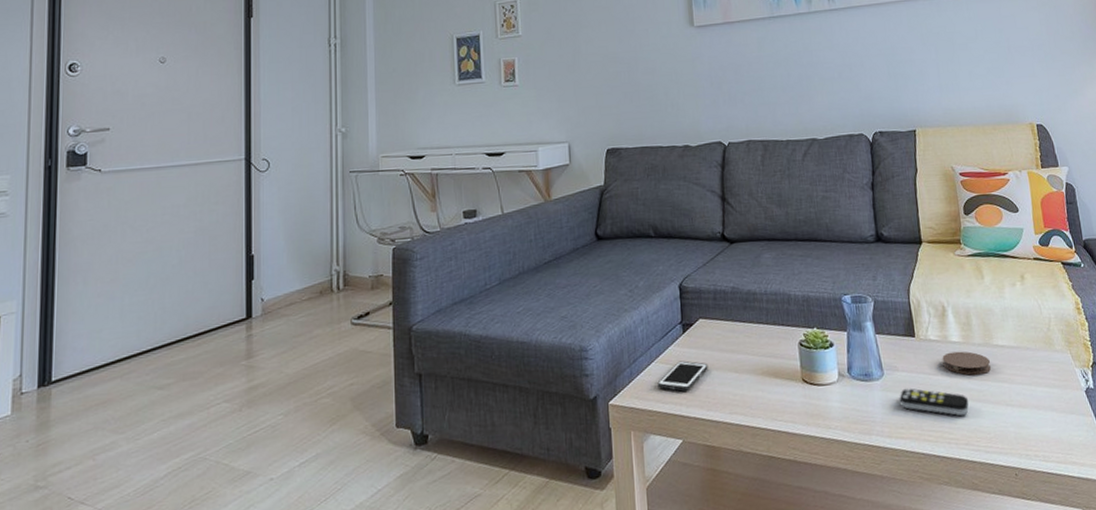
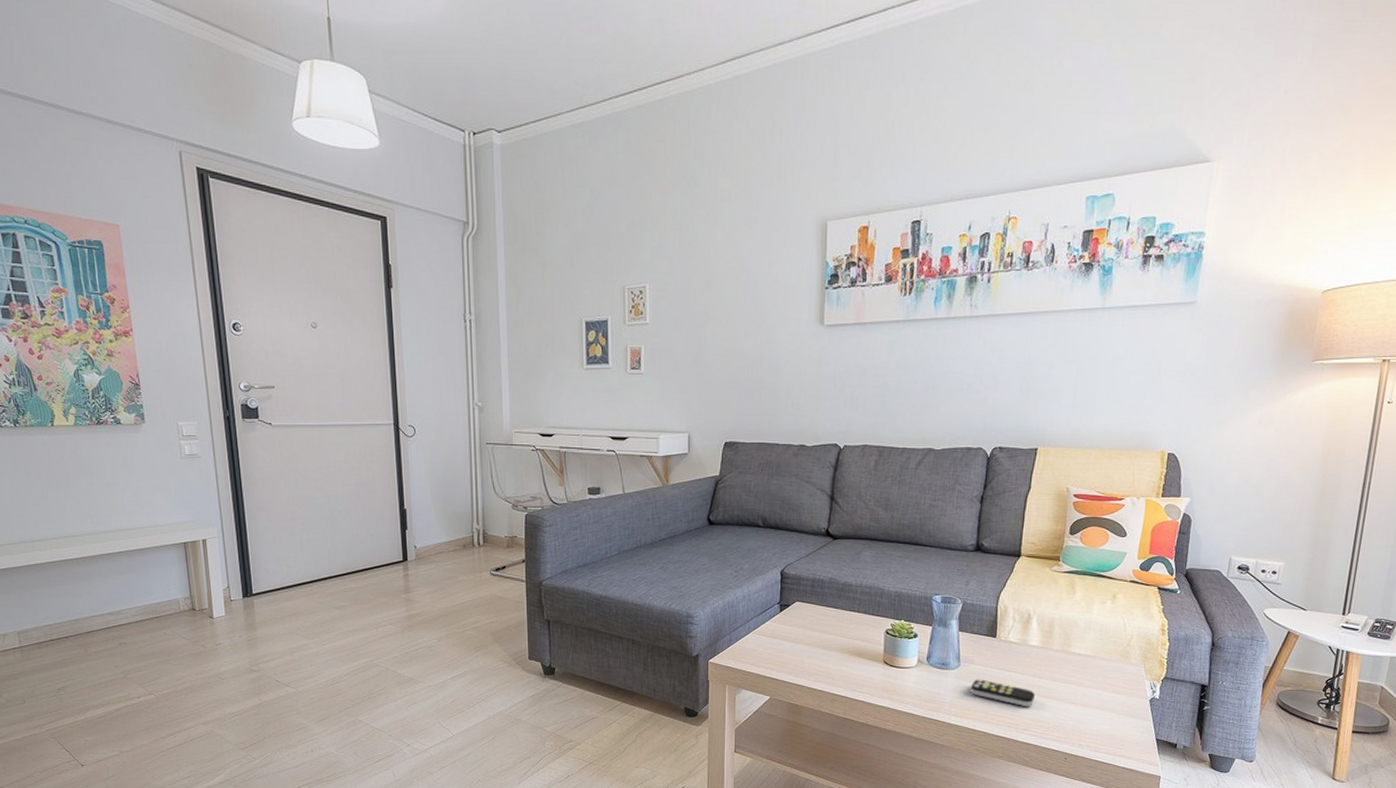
cell phone: present [657,360,708,392] -> none [753,634,800,659]
coaster: present [942,351,992,375] -> none [1018,654,1065,675]

